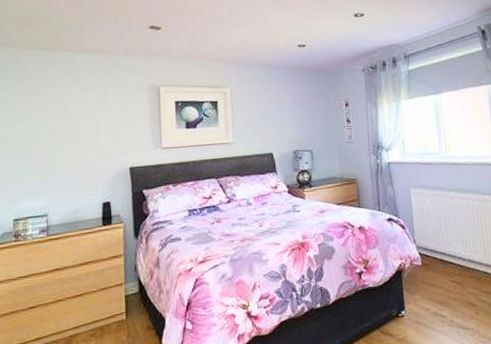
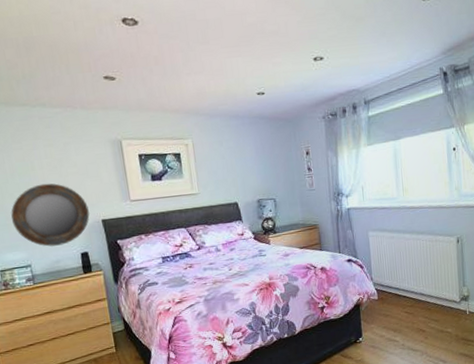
home mirror: none [35,127,117,195] -> present [11,183,90,247]

